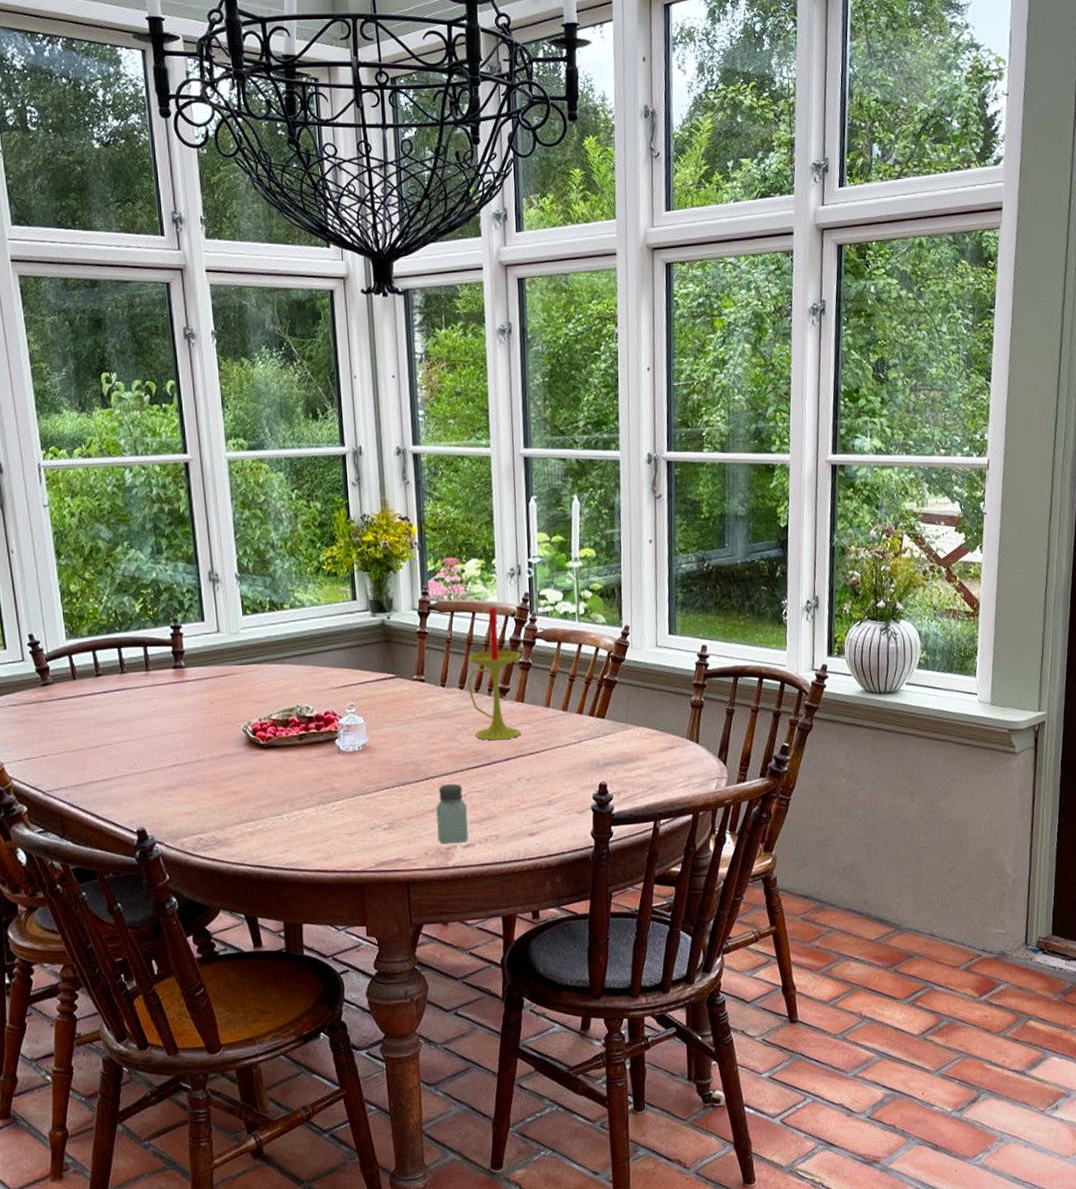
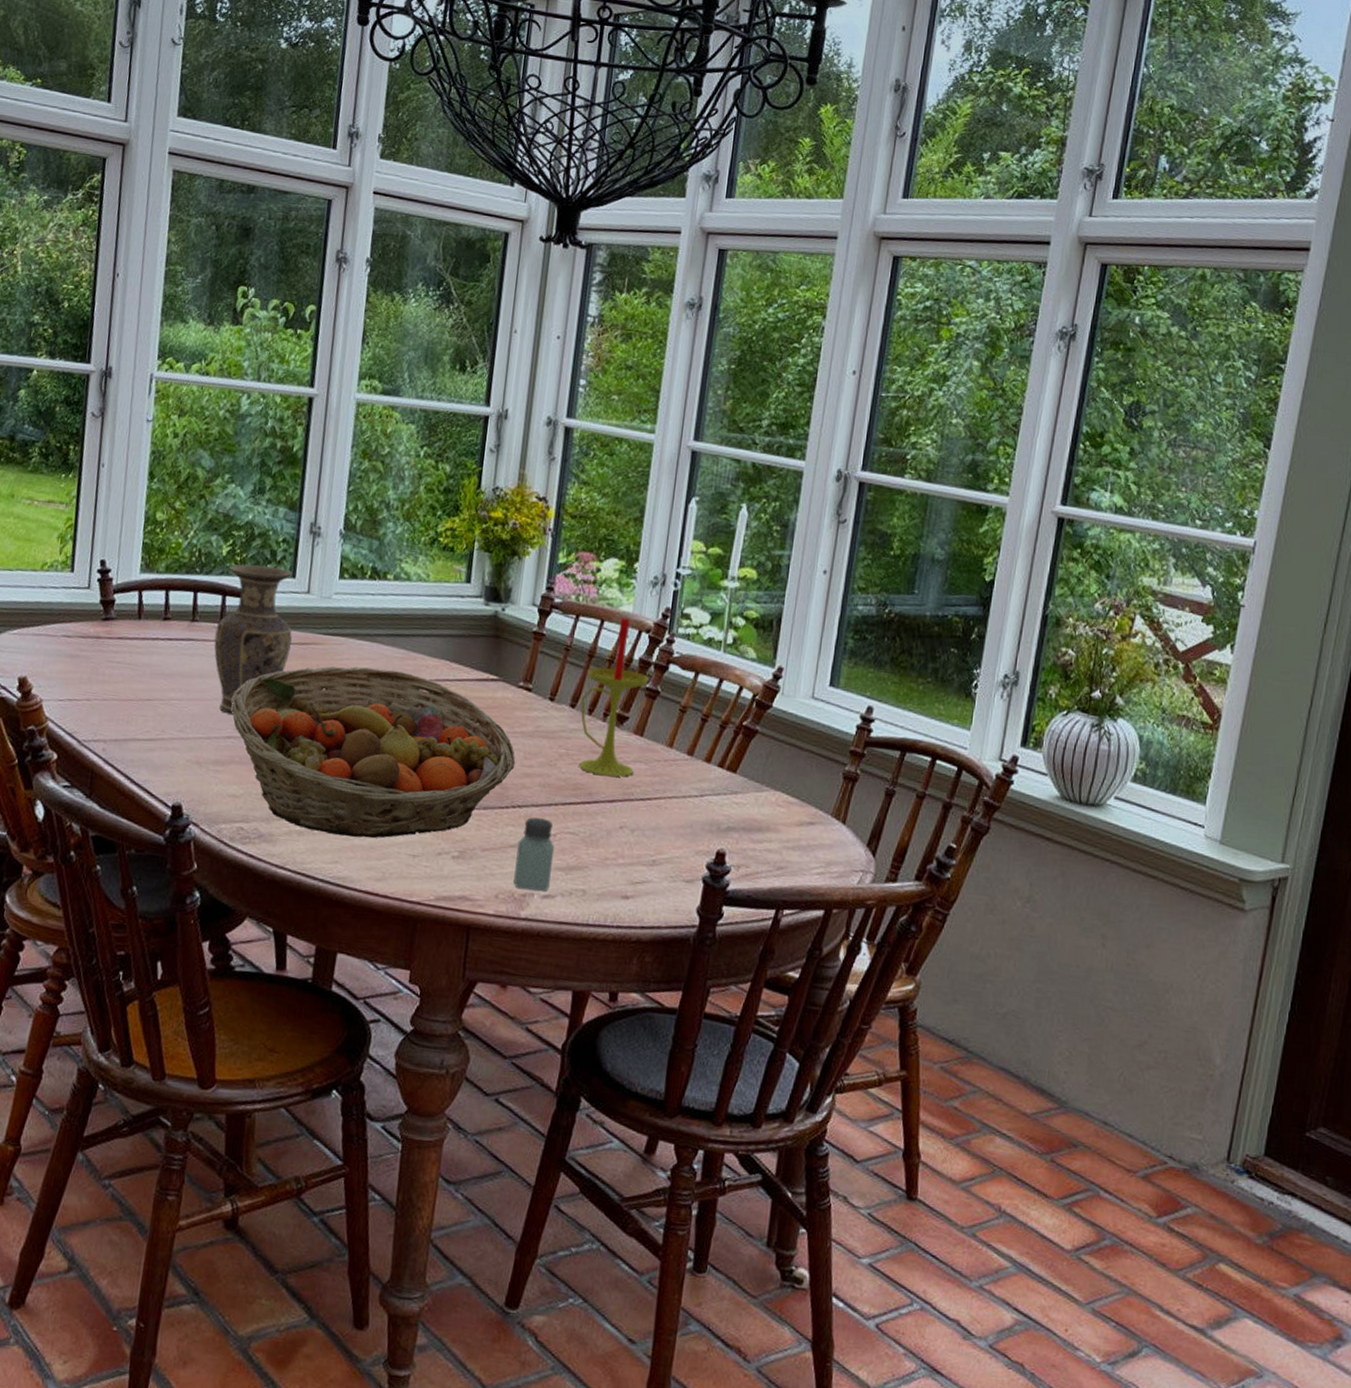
vase: none [144,615,213,746] -> present [214,564,293,714]
fruit basket: none [170,684,422,829] -> present [232,666,516,839]

